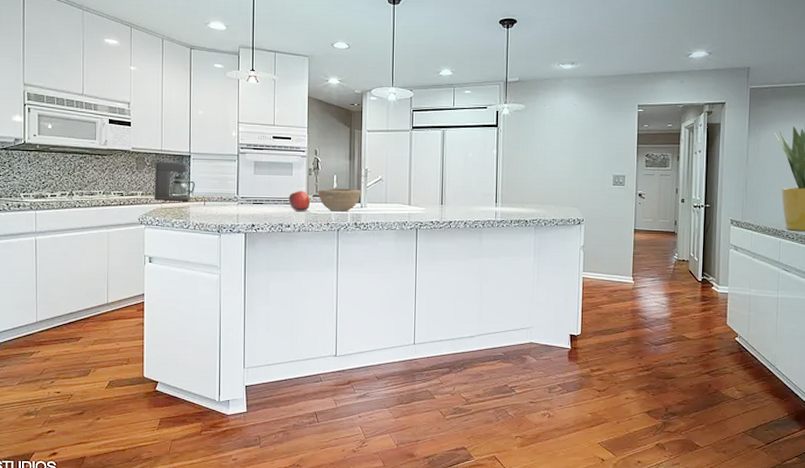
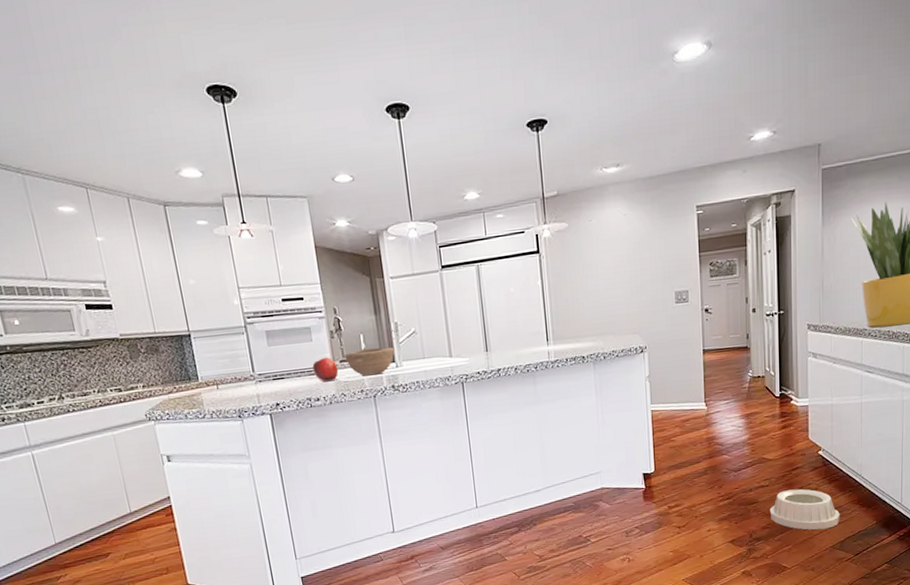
coffee maker: present [154,161,195,201] -> none [151,344,203,392]
pet bowl: none [686,370,753,414] -> present [769,489,840,531]

